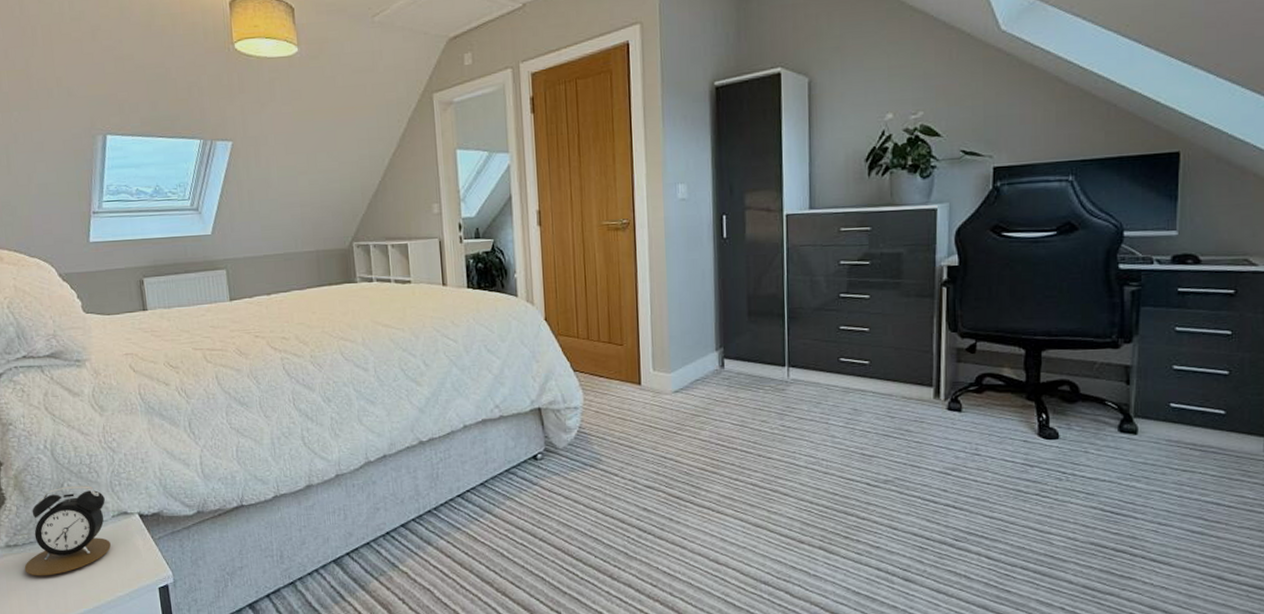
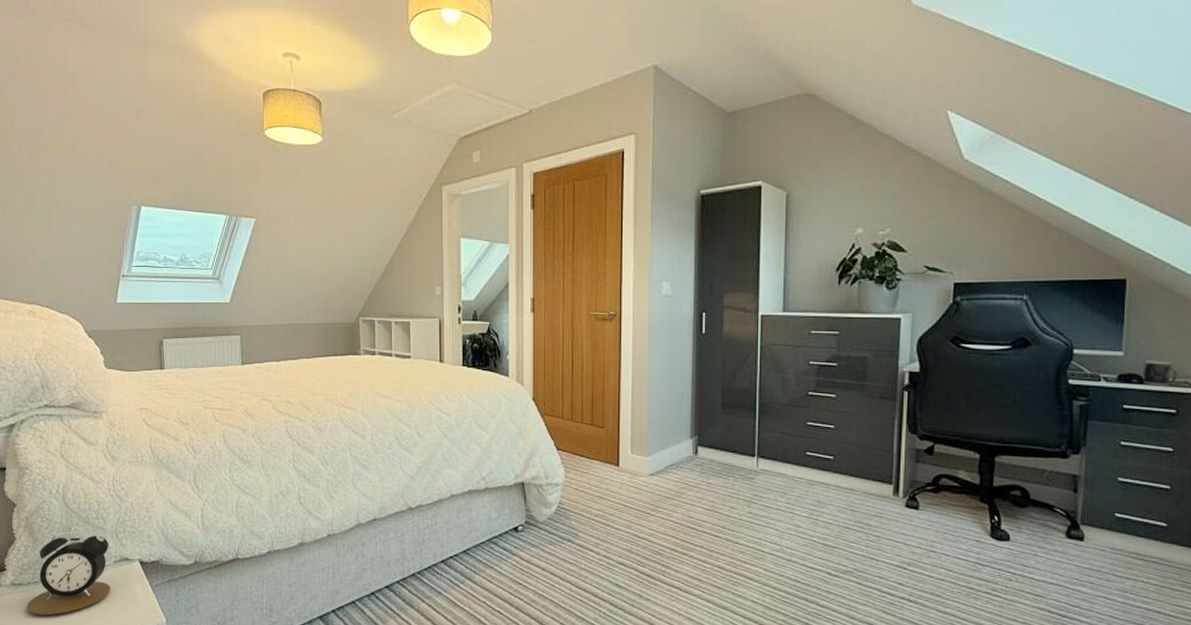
mug: none [1198,238,1237,266] -> present [1142,361,1178,386]

